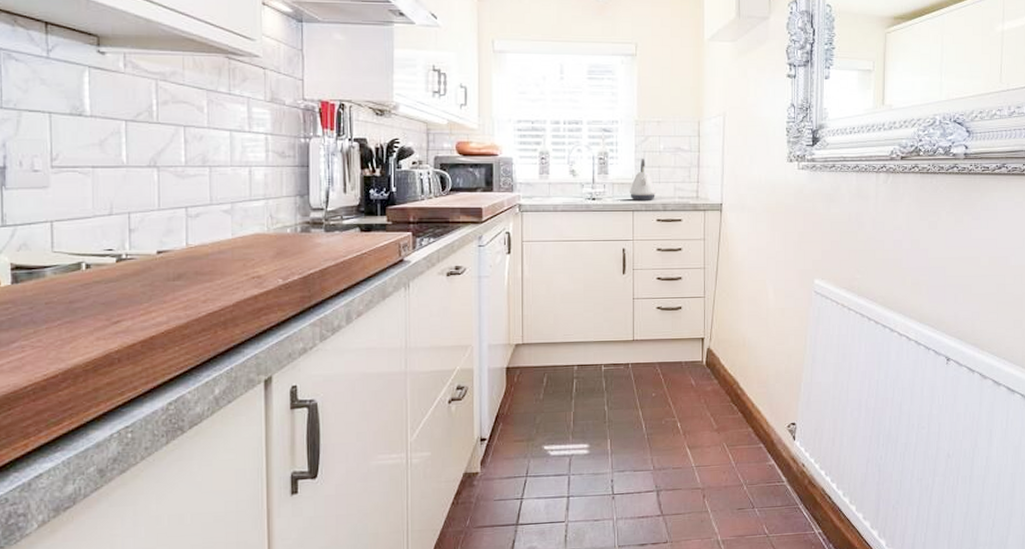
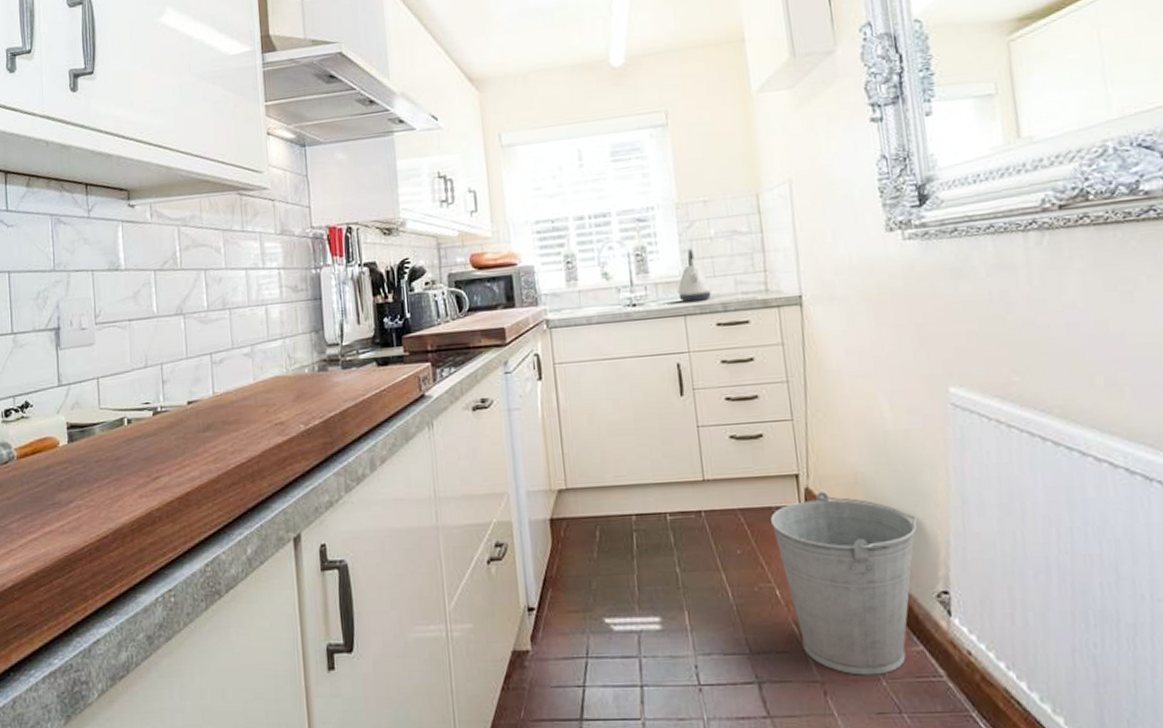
bucket: none [680,351,782,483] -> present [771,492,919,676]

